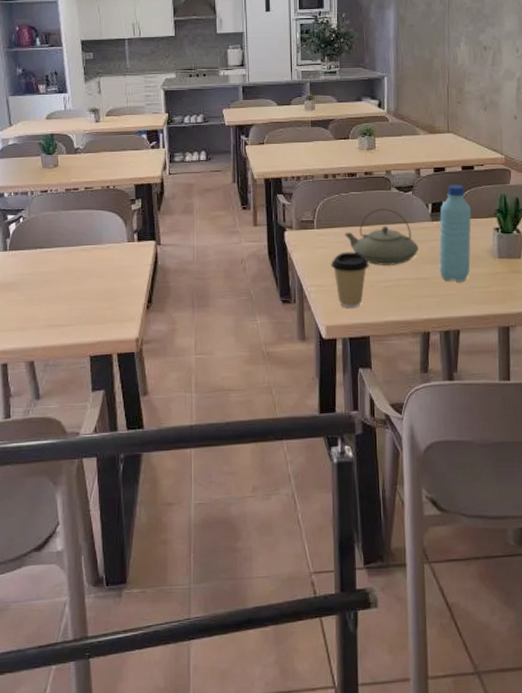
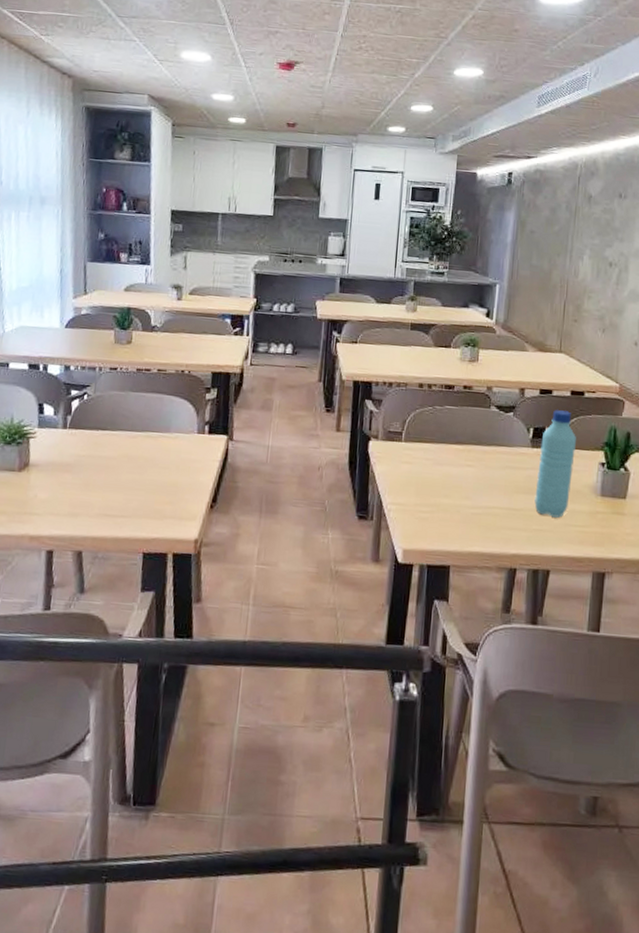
coffee cup: present [331,252,369,308] -> none [416,470,457,533]
teapot: present [344,208,419,266] -> none [434,427,514,492]

